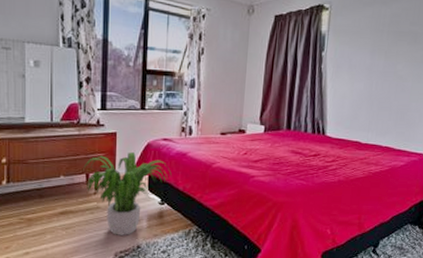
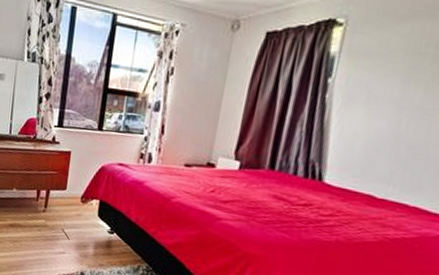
potted plant: present [83,151,172,235] -> none [35,173,125,260]

